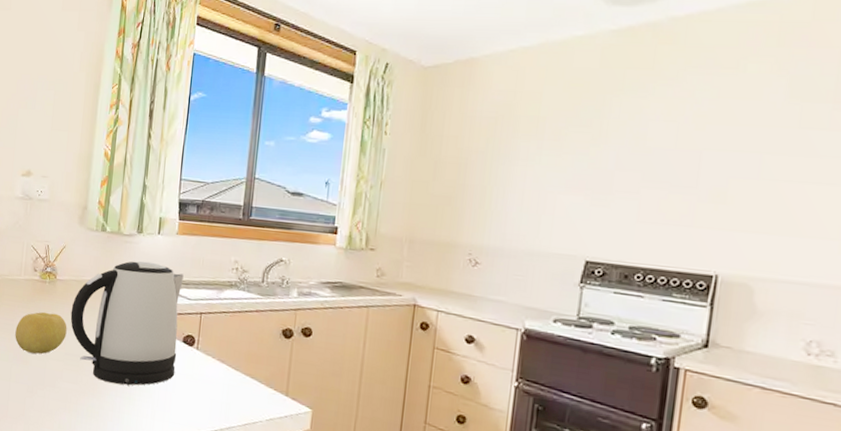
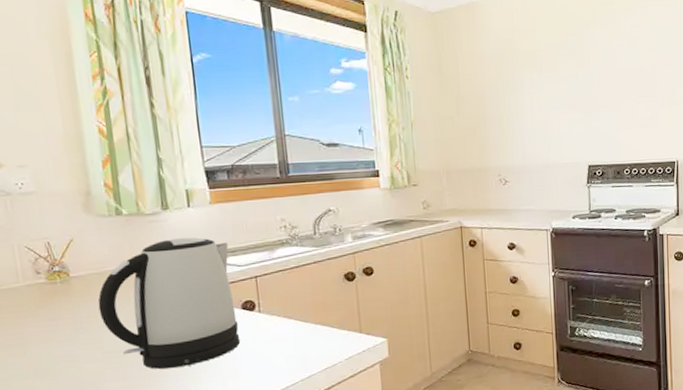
fruit: present [15,312,67,354] -> none [28,313,100,363]

